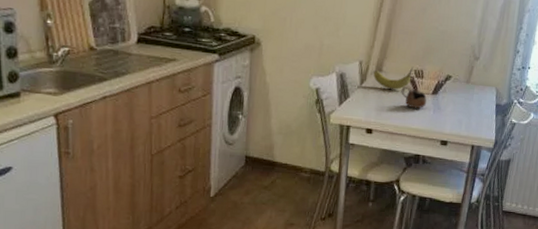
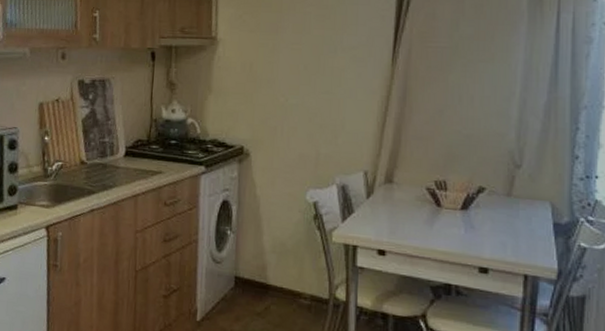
fruit: present [374,67,414,90] -> none [383,177,434,204]
cup: present [401,87,427,109] -> none [419,200,455,228]

